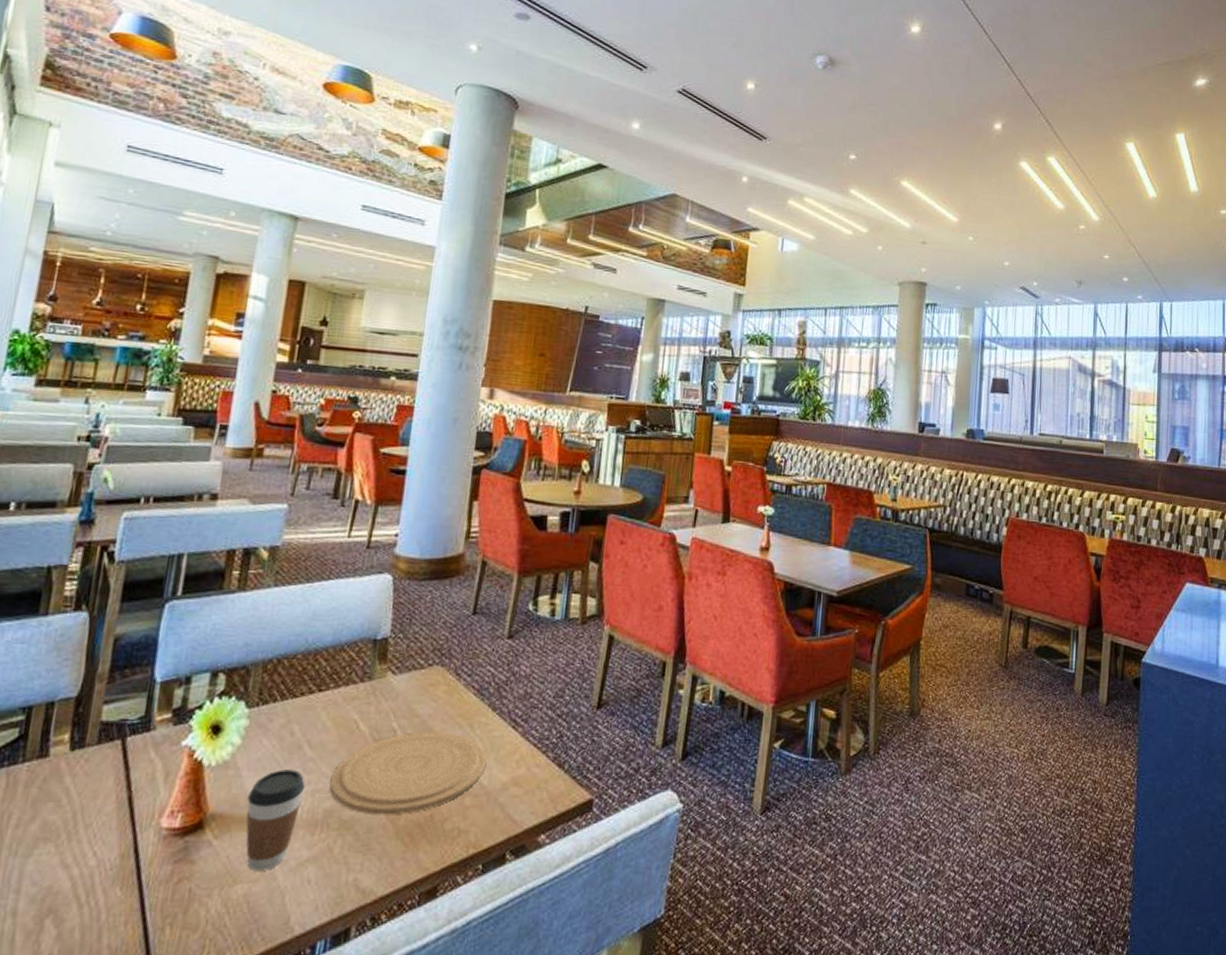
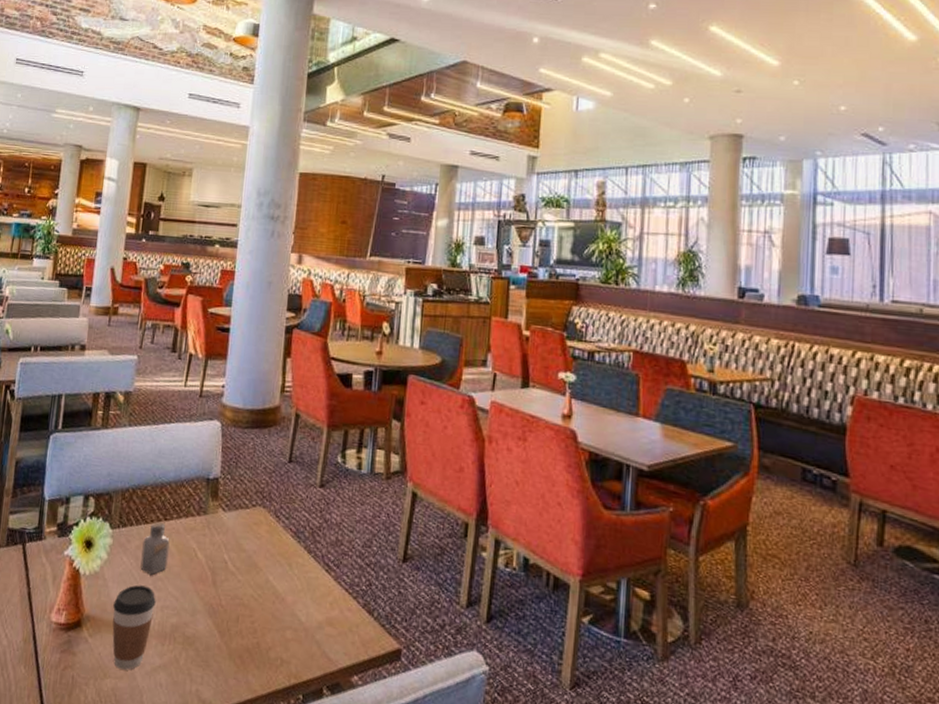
saltshaker: none [285,693,325,755] -> present [140,521,170,575]
plate: present [329,732,486,815] -> none [175,565,303,638]

